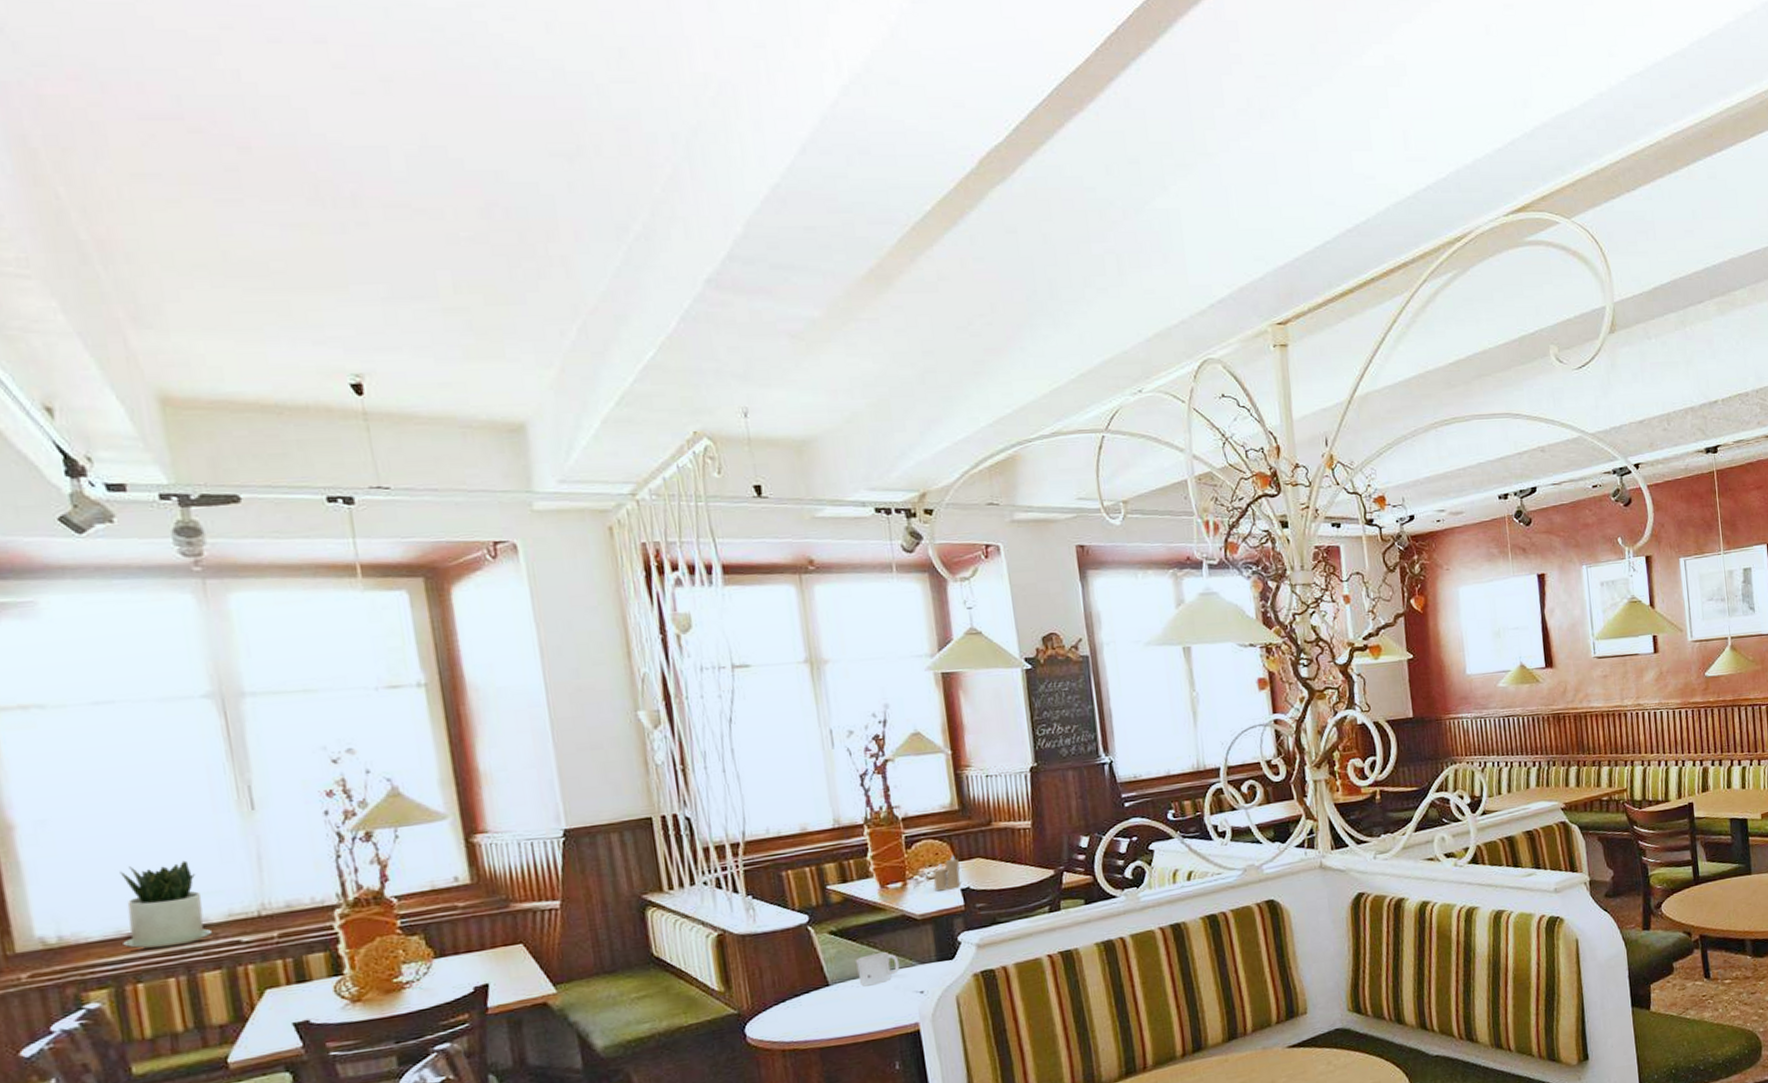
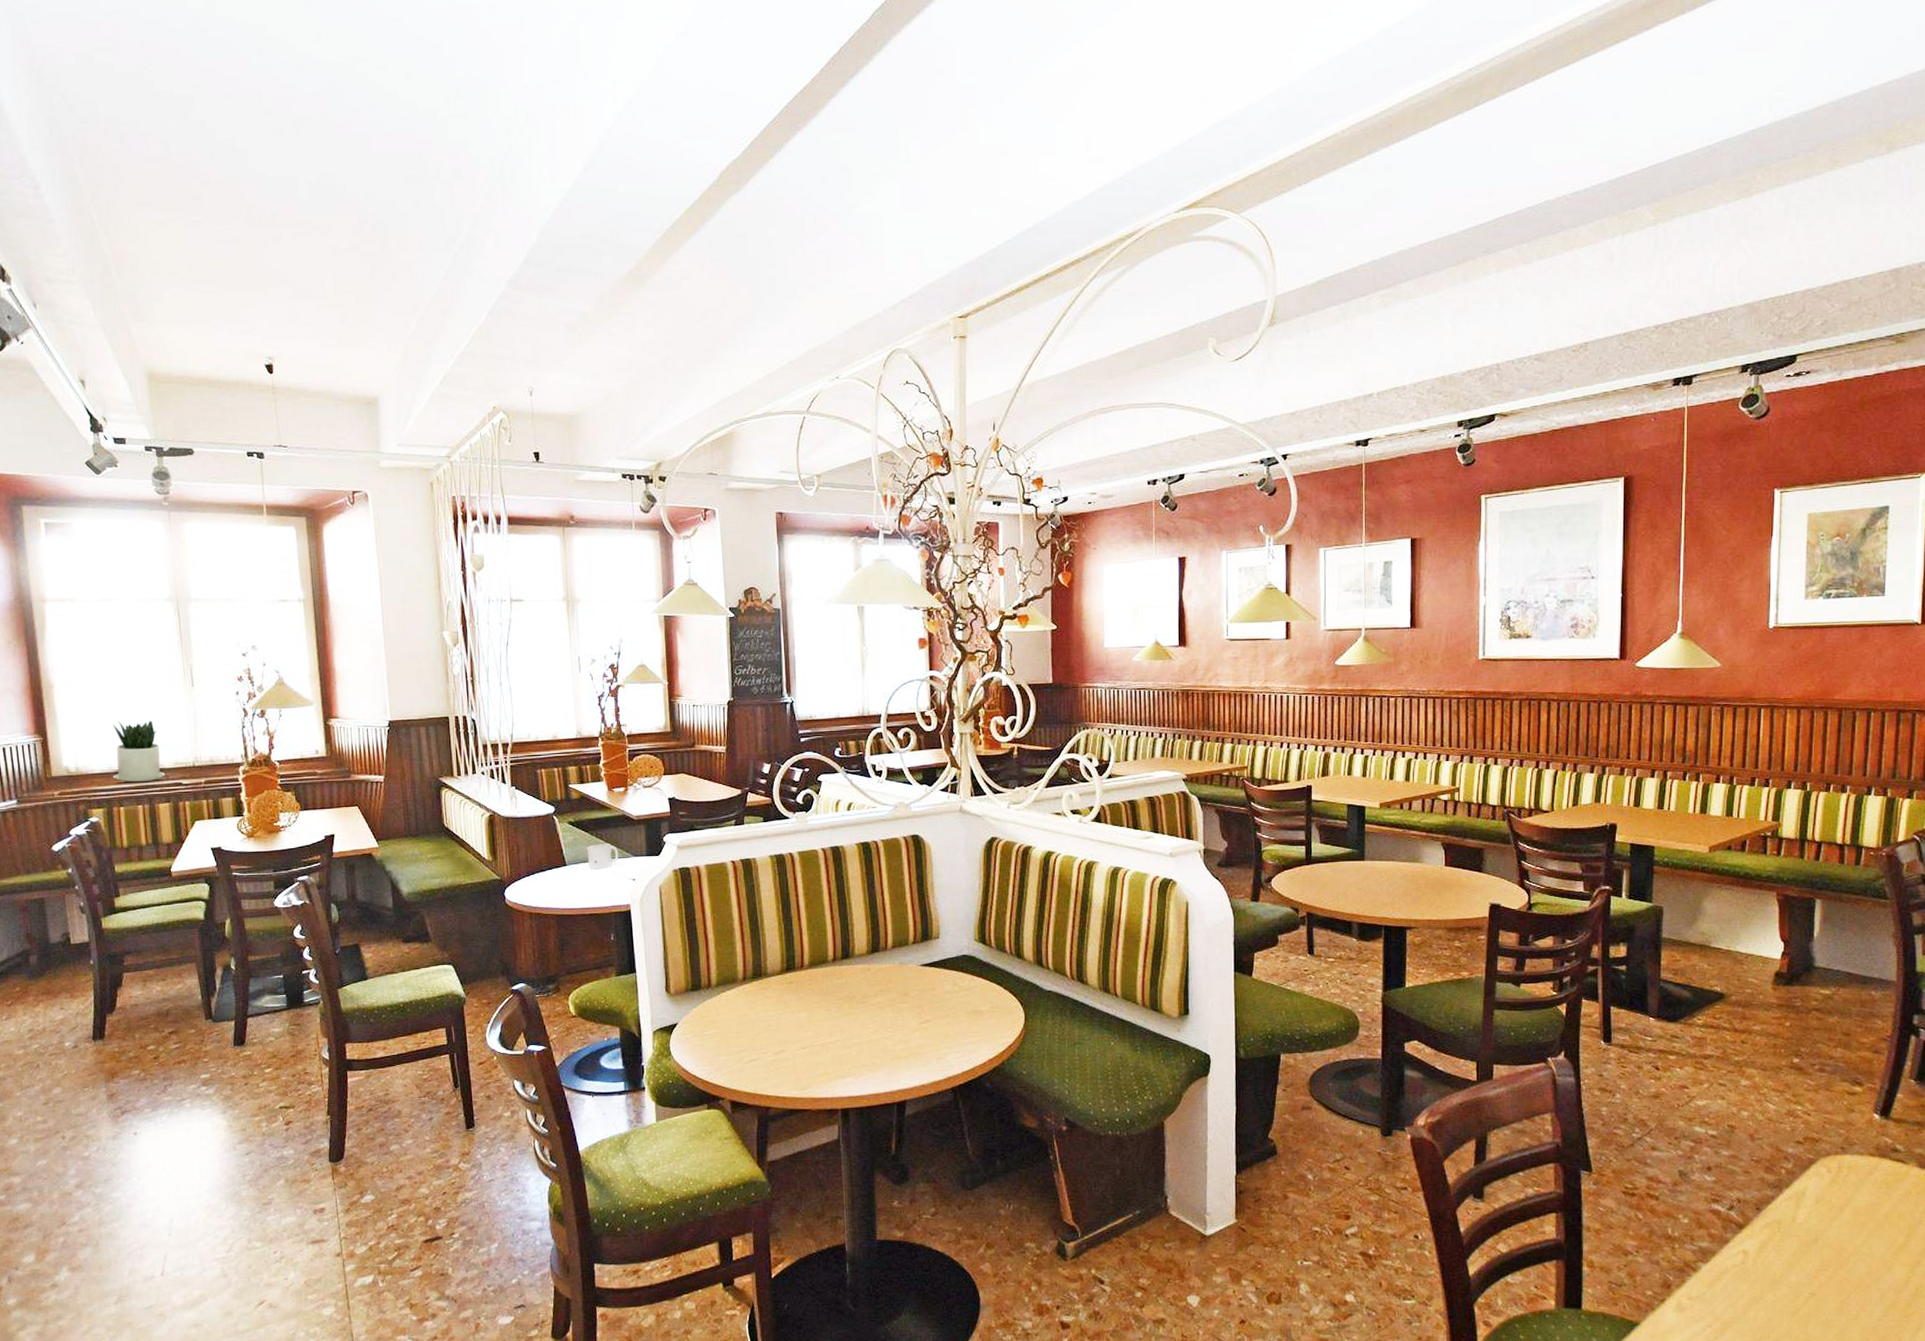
candle: present [933,855,961,891] -> none [648,770,669,798]

